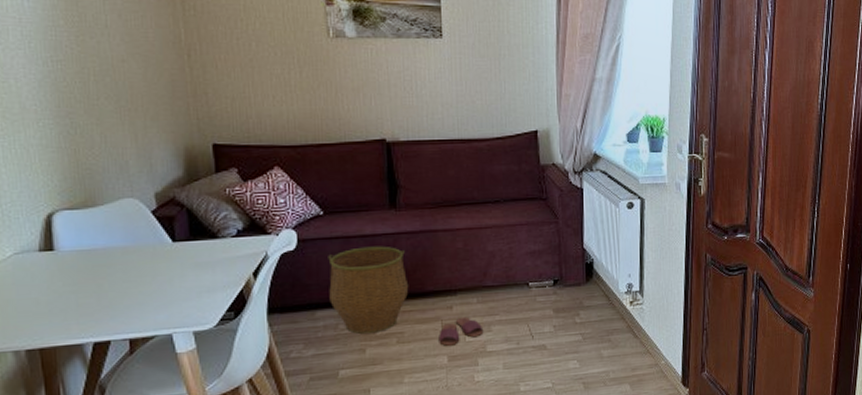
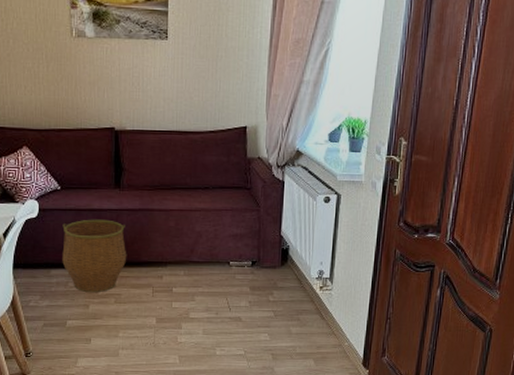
slippers: present [439,316,484,346] -> none [149,286,188,309]

